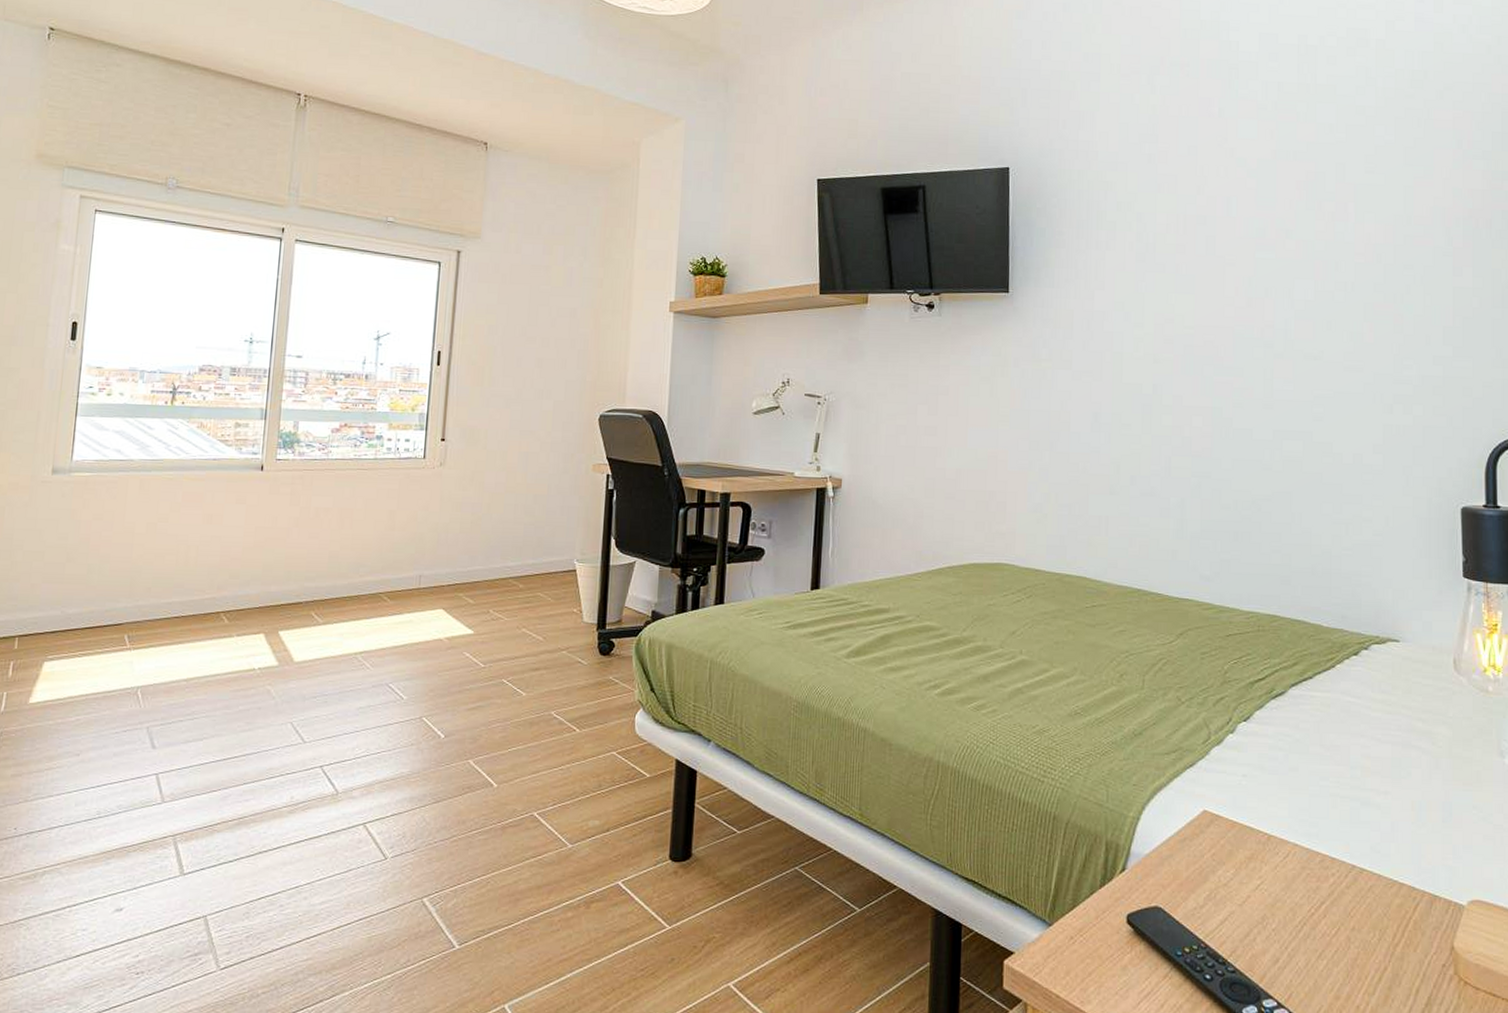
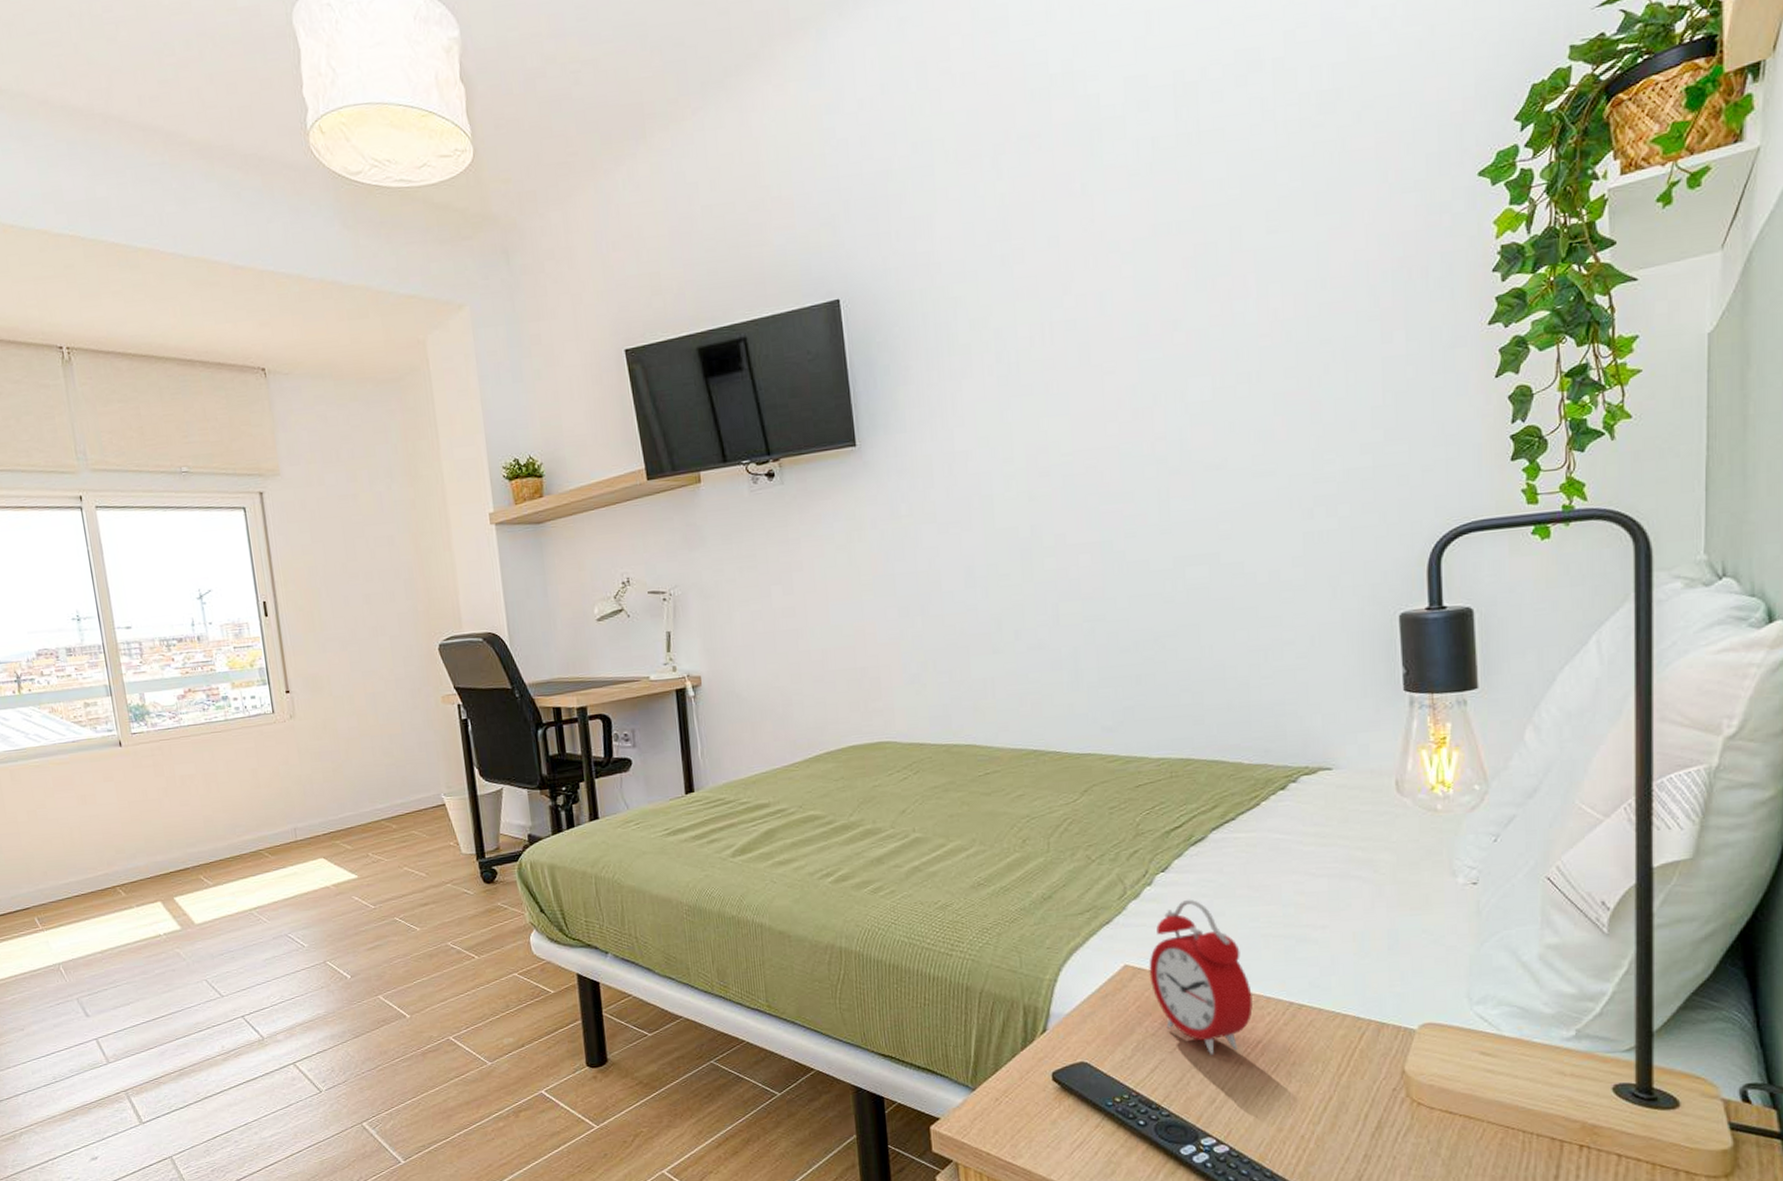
alarm clock: none [1226,750,1320,912] -> present [1149,899,1254,1055]

